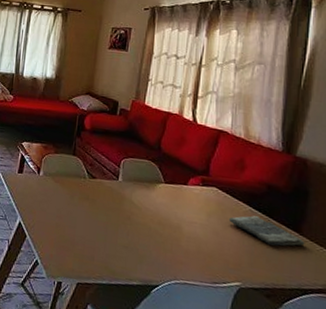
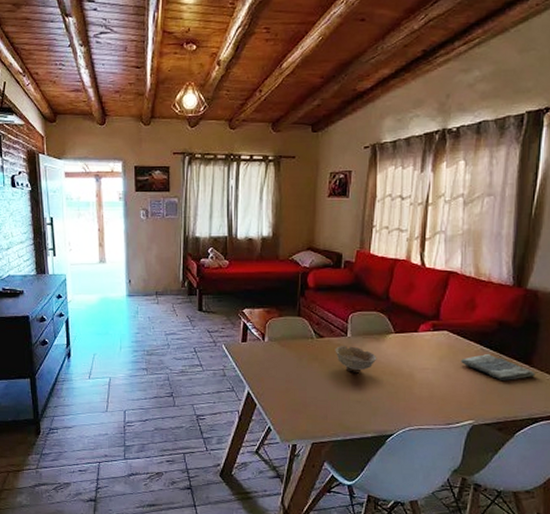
bowl: none [105,189,147,218] -> present [335,346,377,374]

